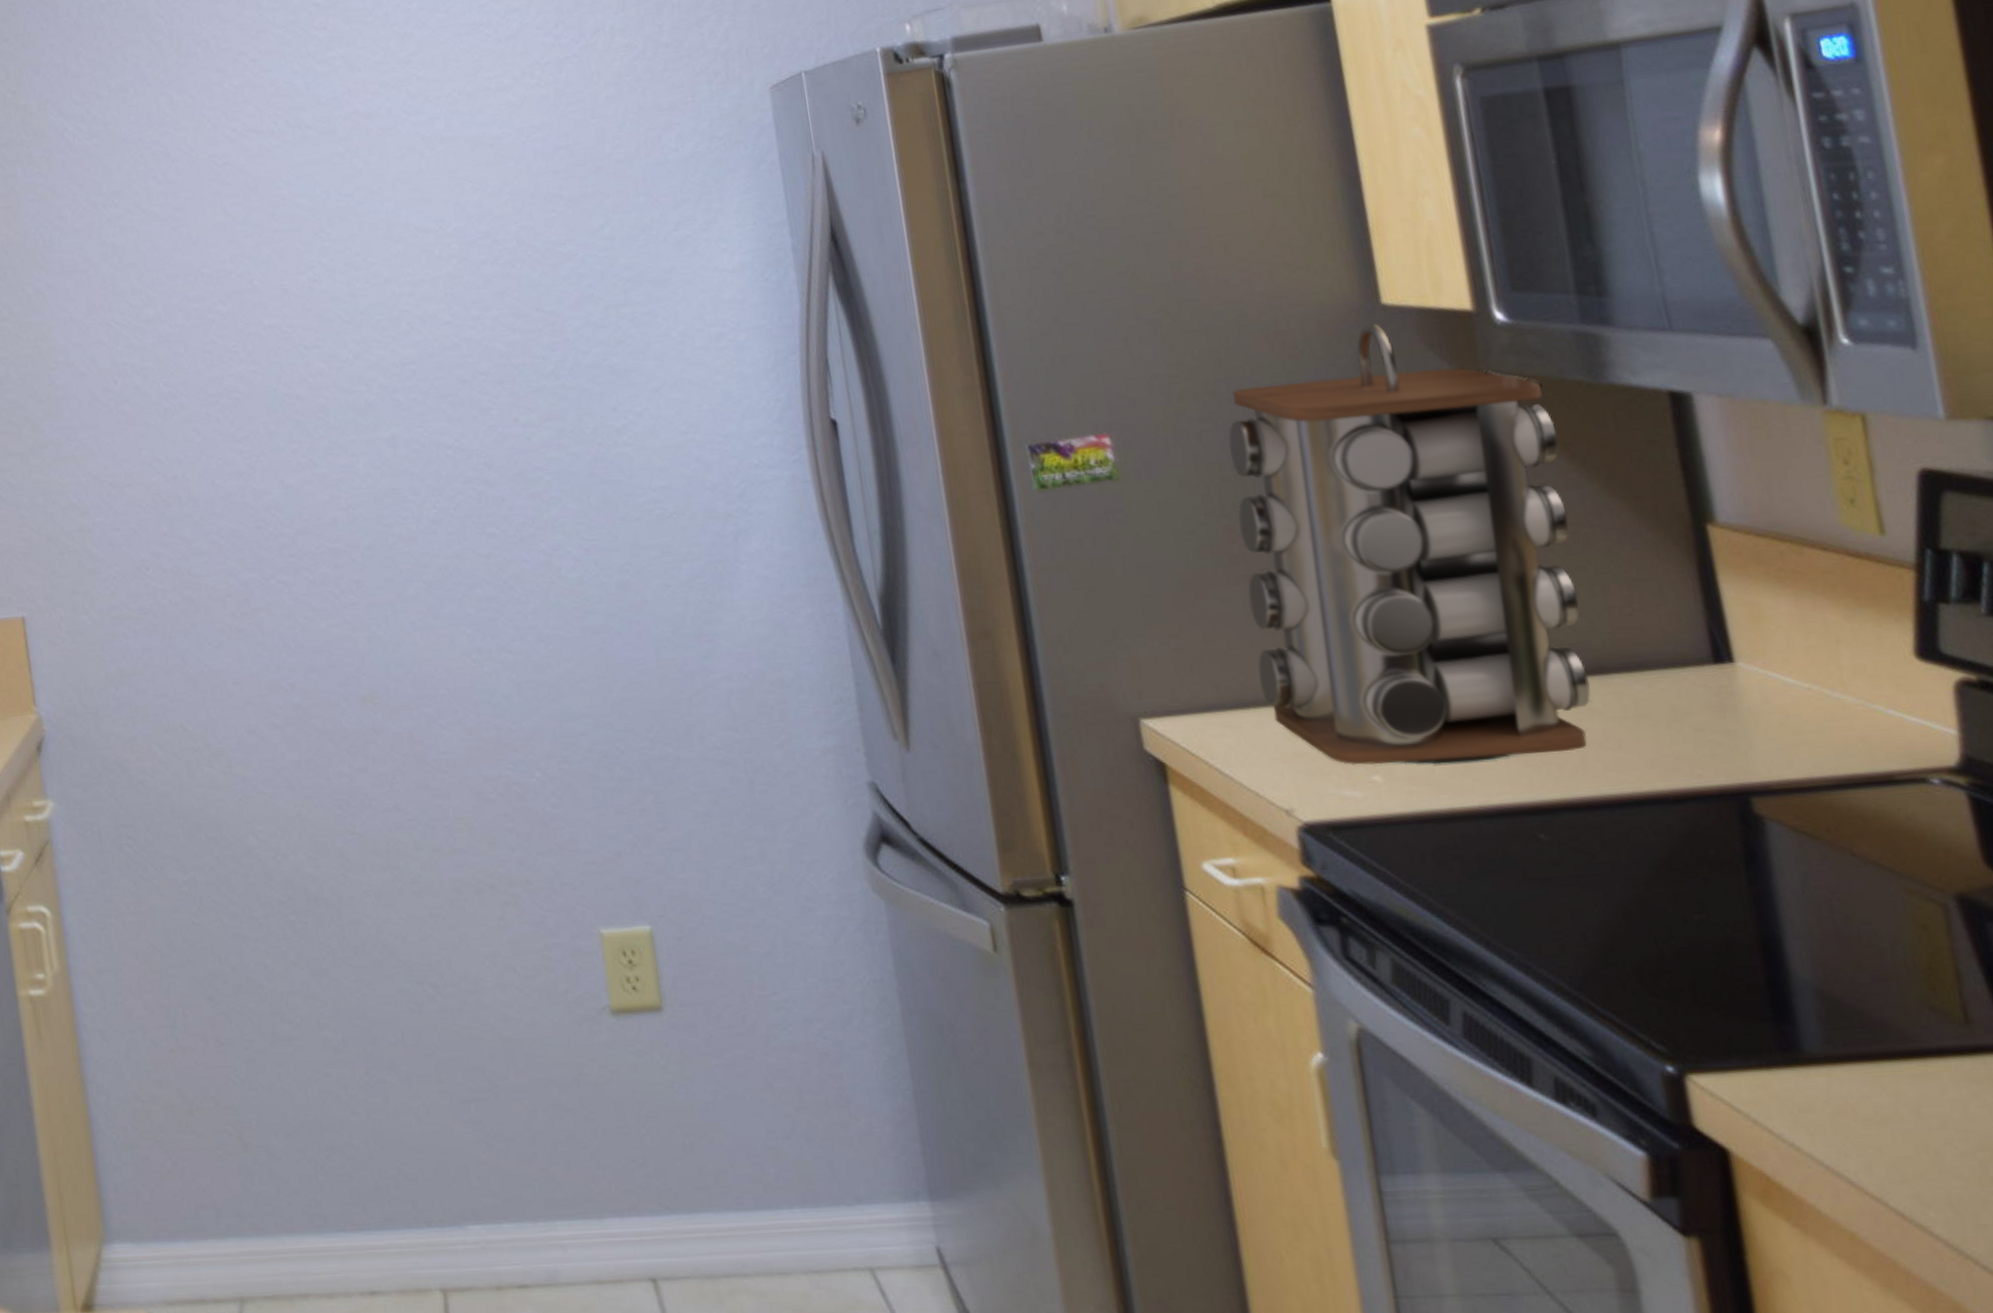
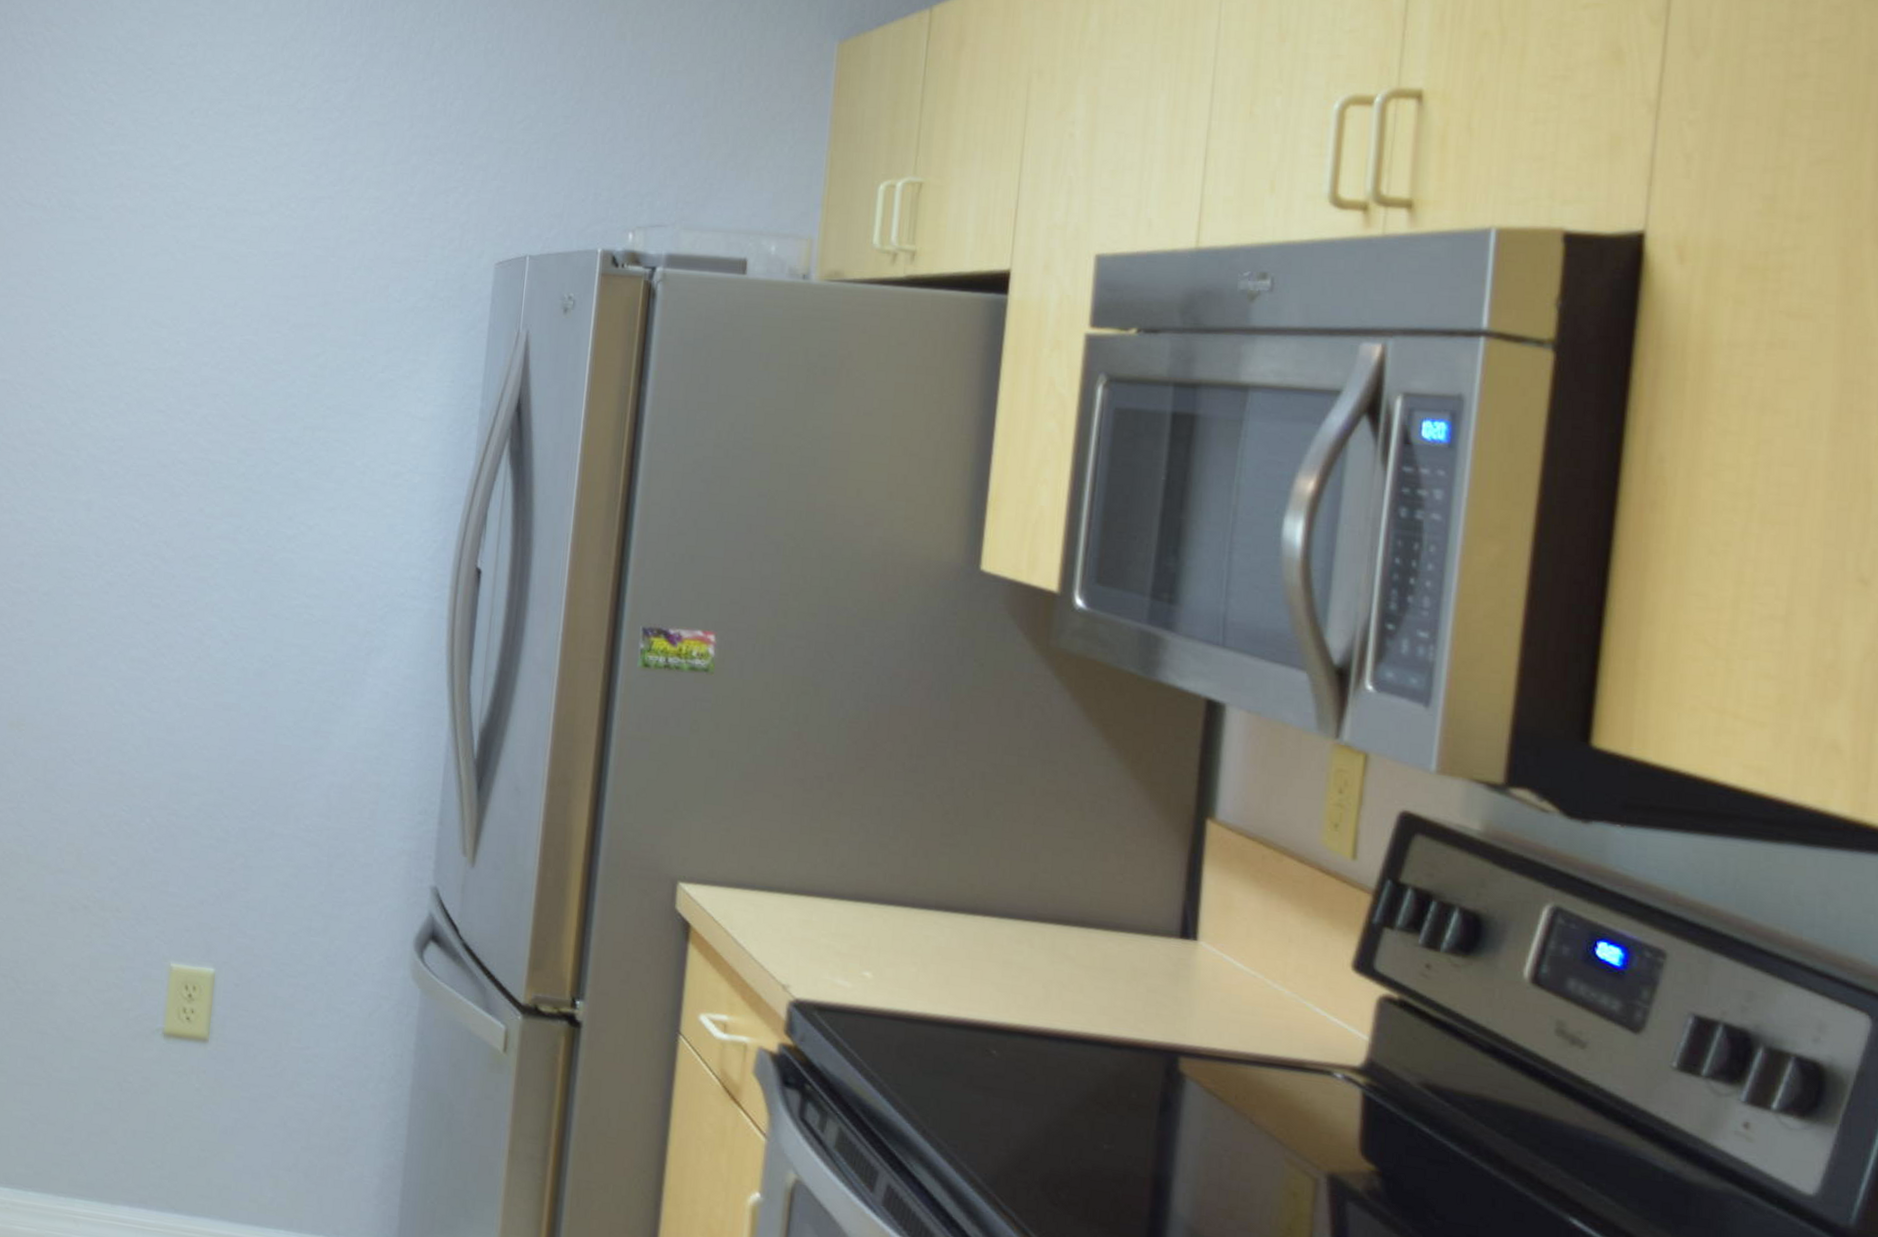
spice rack: present [1229,323,1590,765] -> none [789,584,1101,987]

